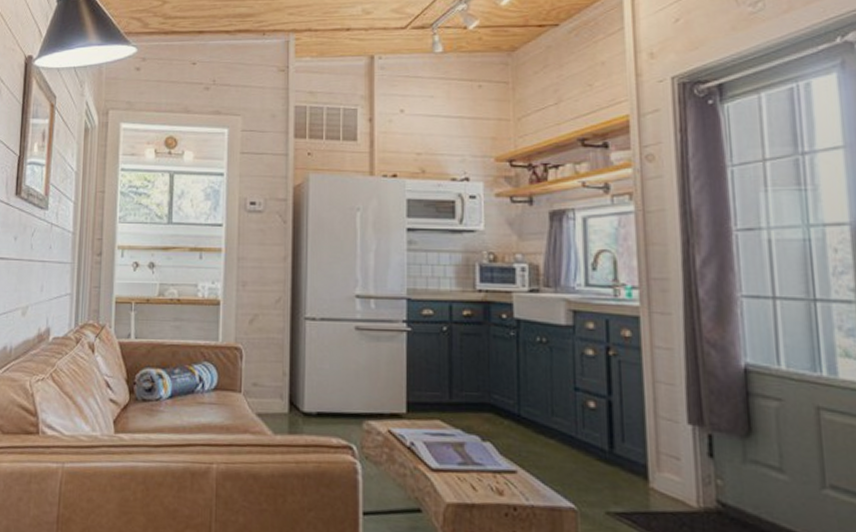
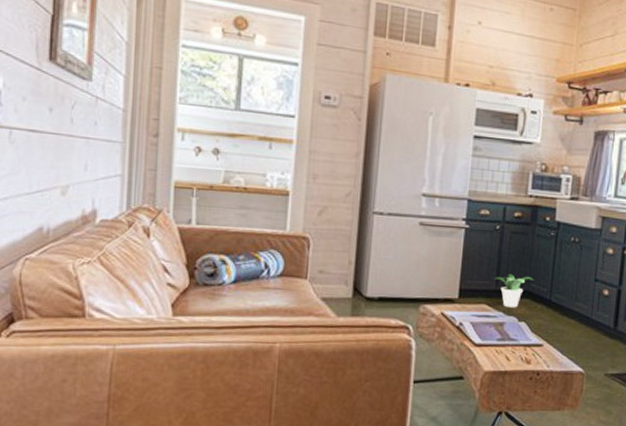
potted plant: none [447,383,495,425] -> present [495,274,534,308]

